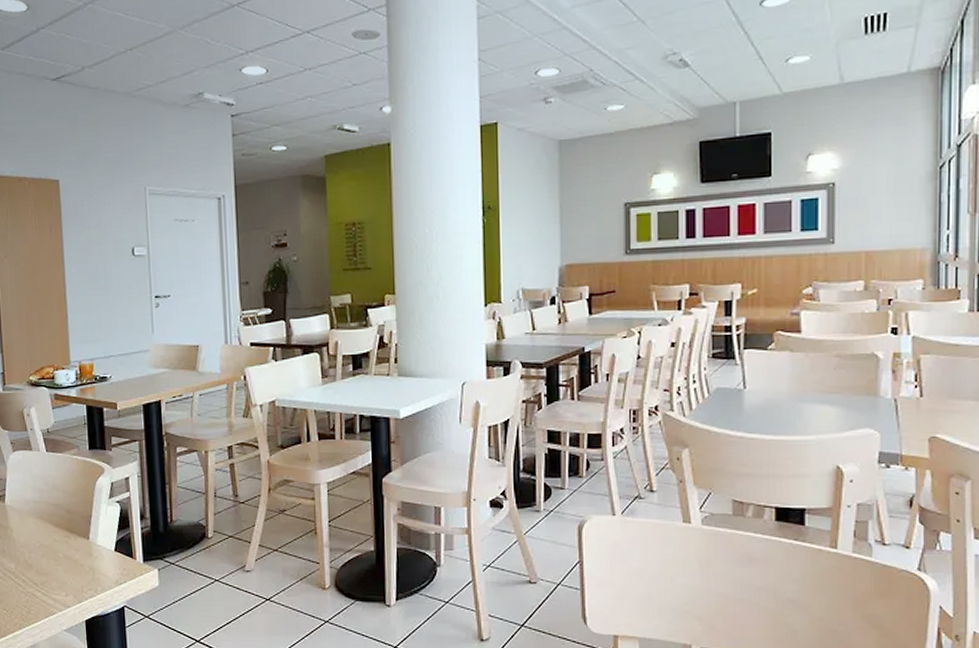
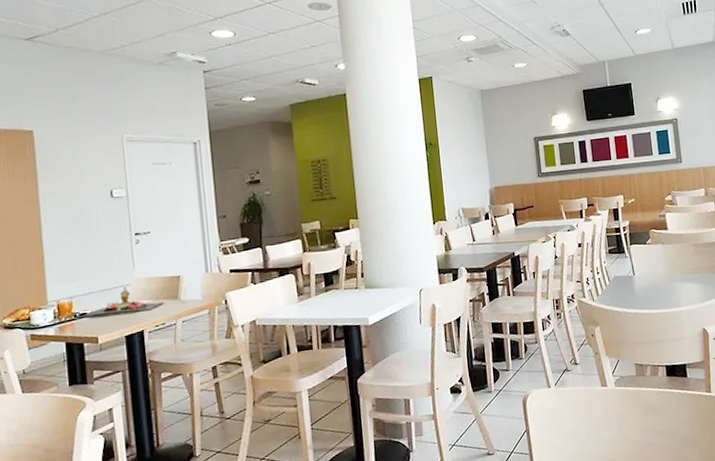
tray: none [105,353,181,383] -> present [85,287,163,318]

